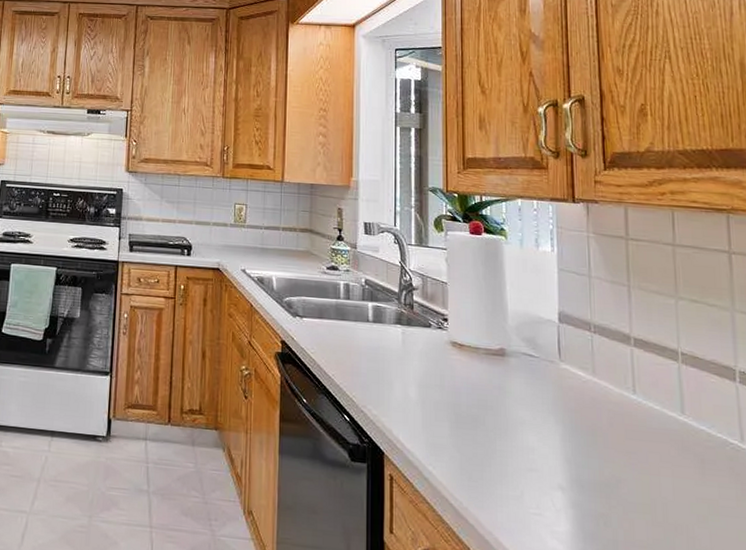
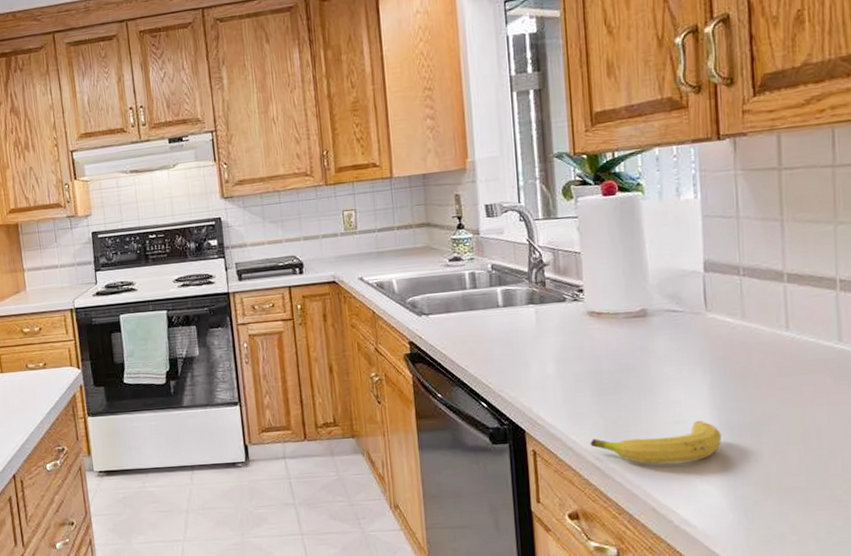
fruit: none [446,472,573,515] -> present [590,421,722,464]

